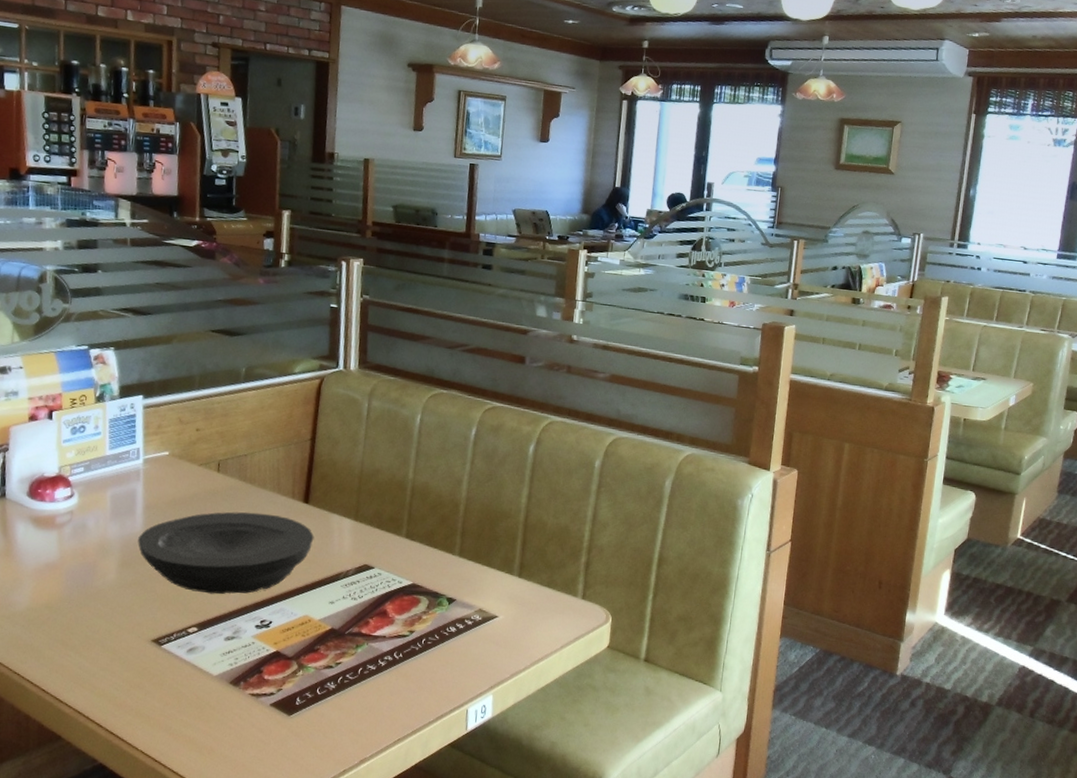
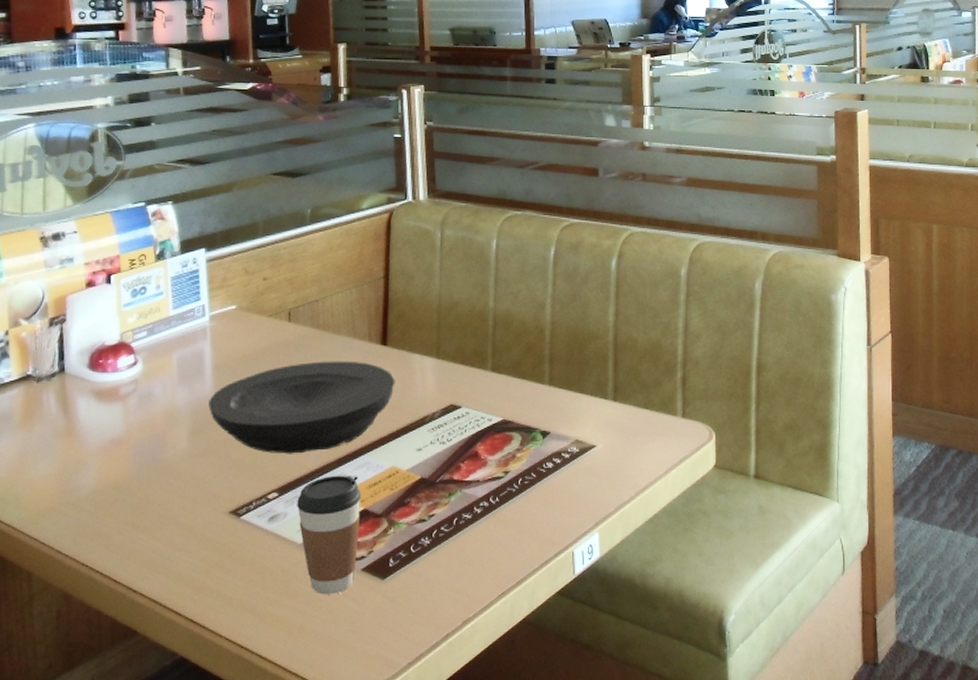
coffee cup: none [214,617,275,724] -> present [297,475,362,595]

